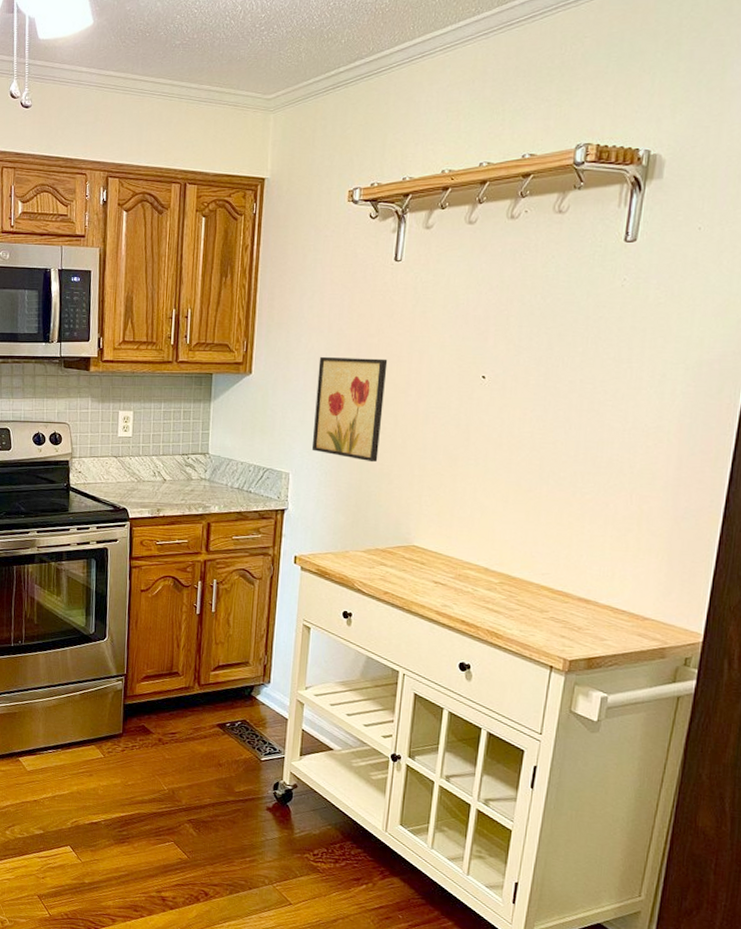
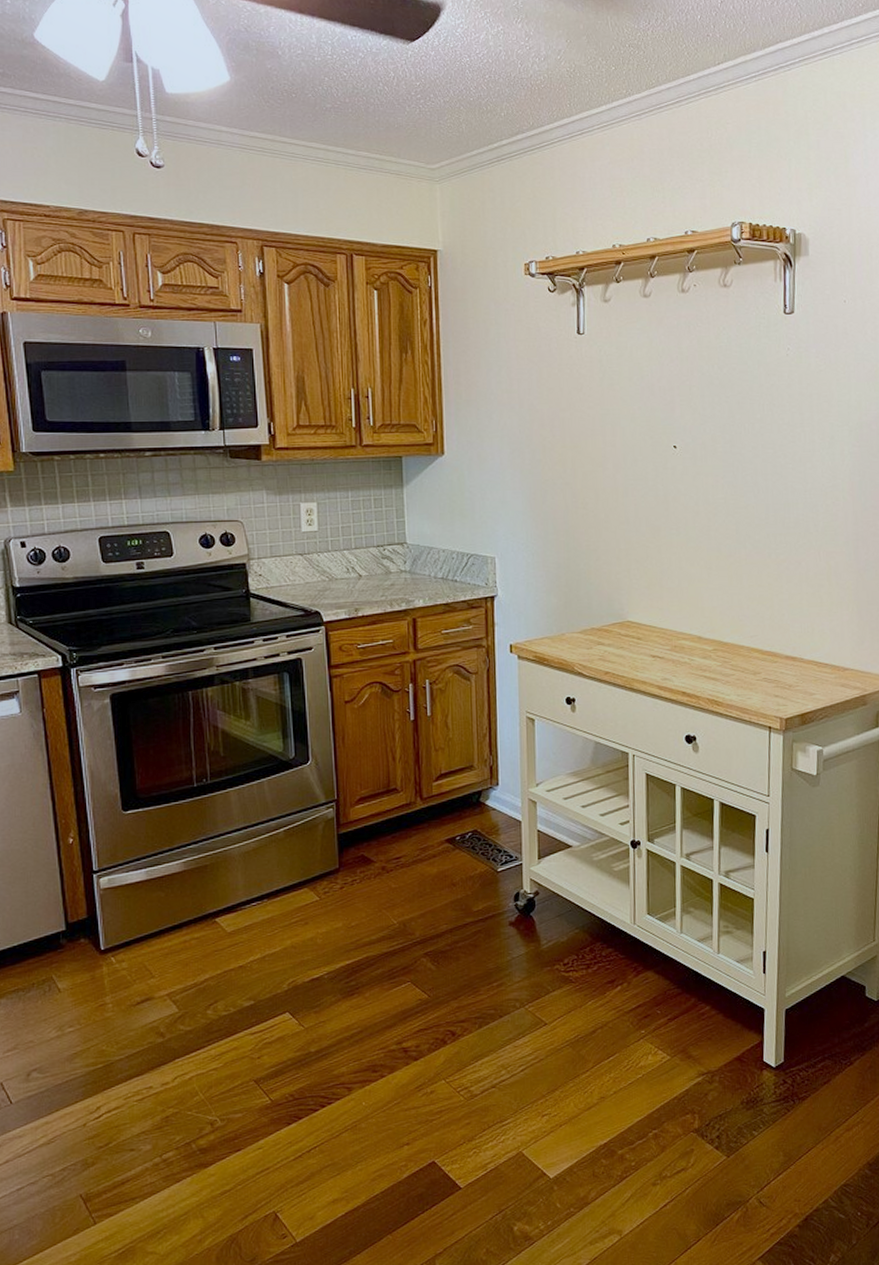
wall art: present [311,356,388,463] -> none [513,433,583,540]

